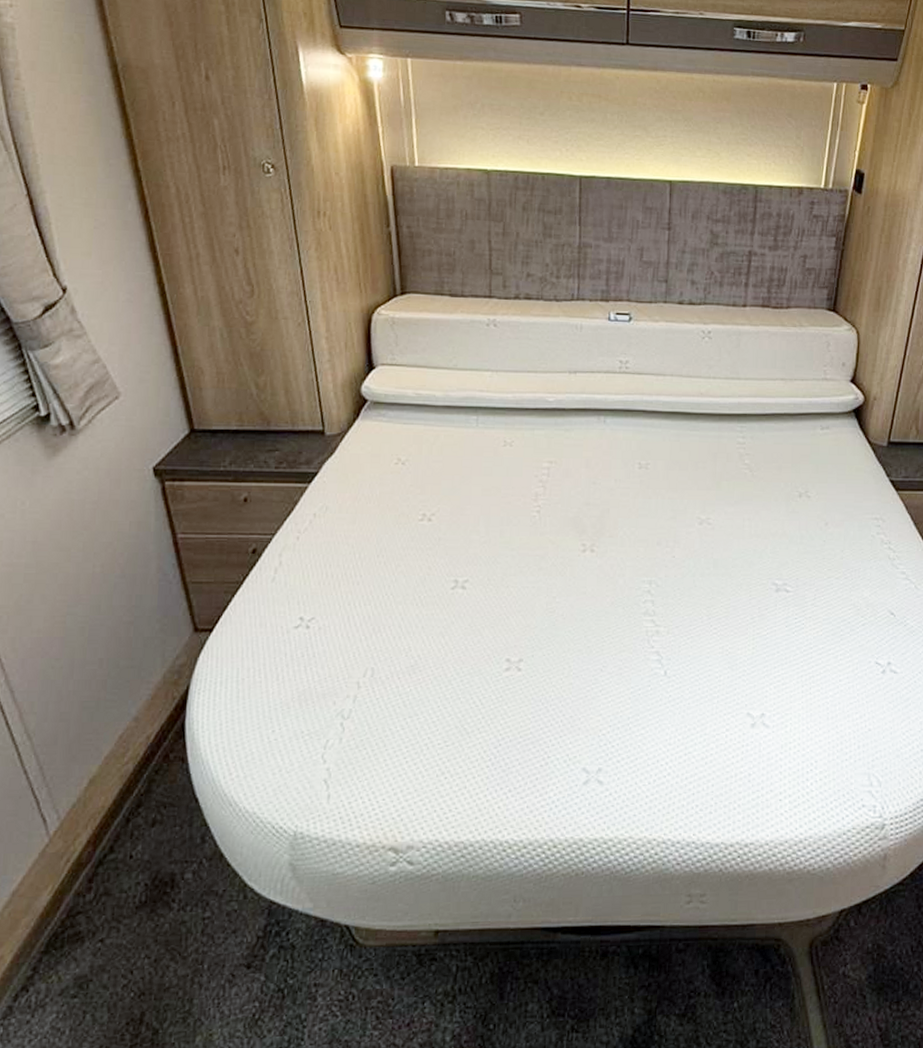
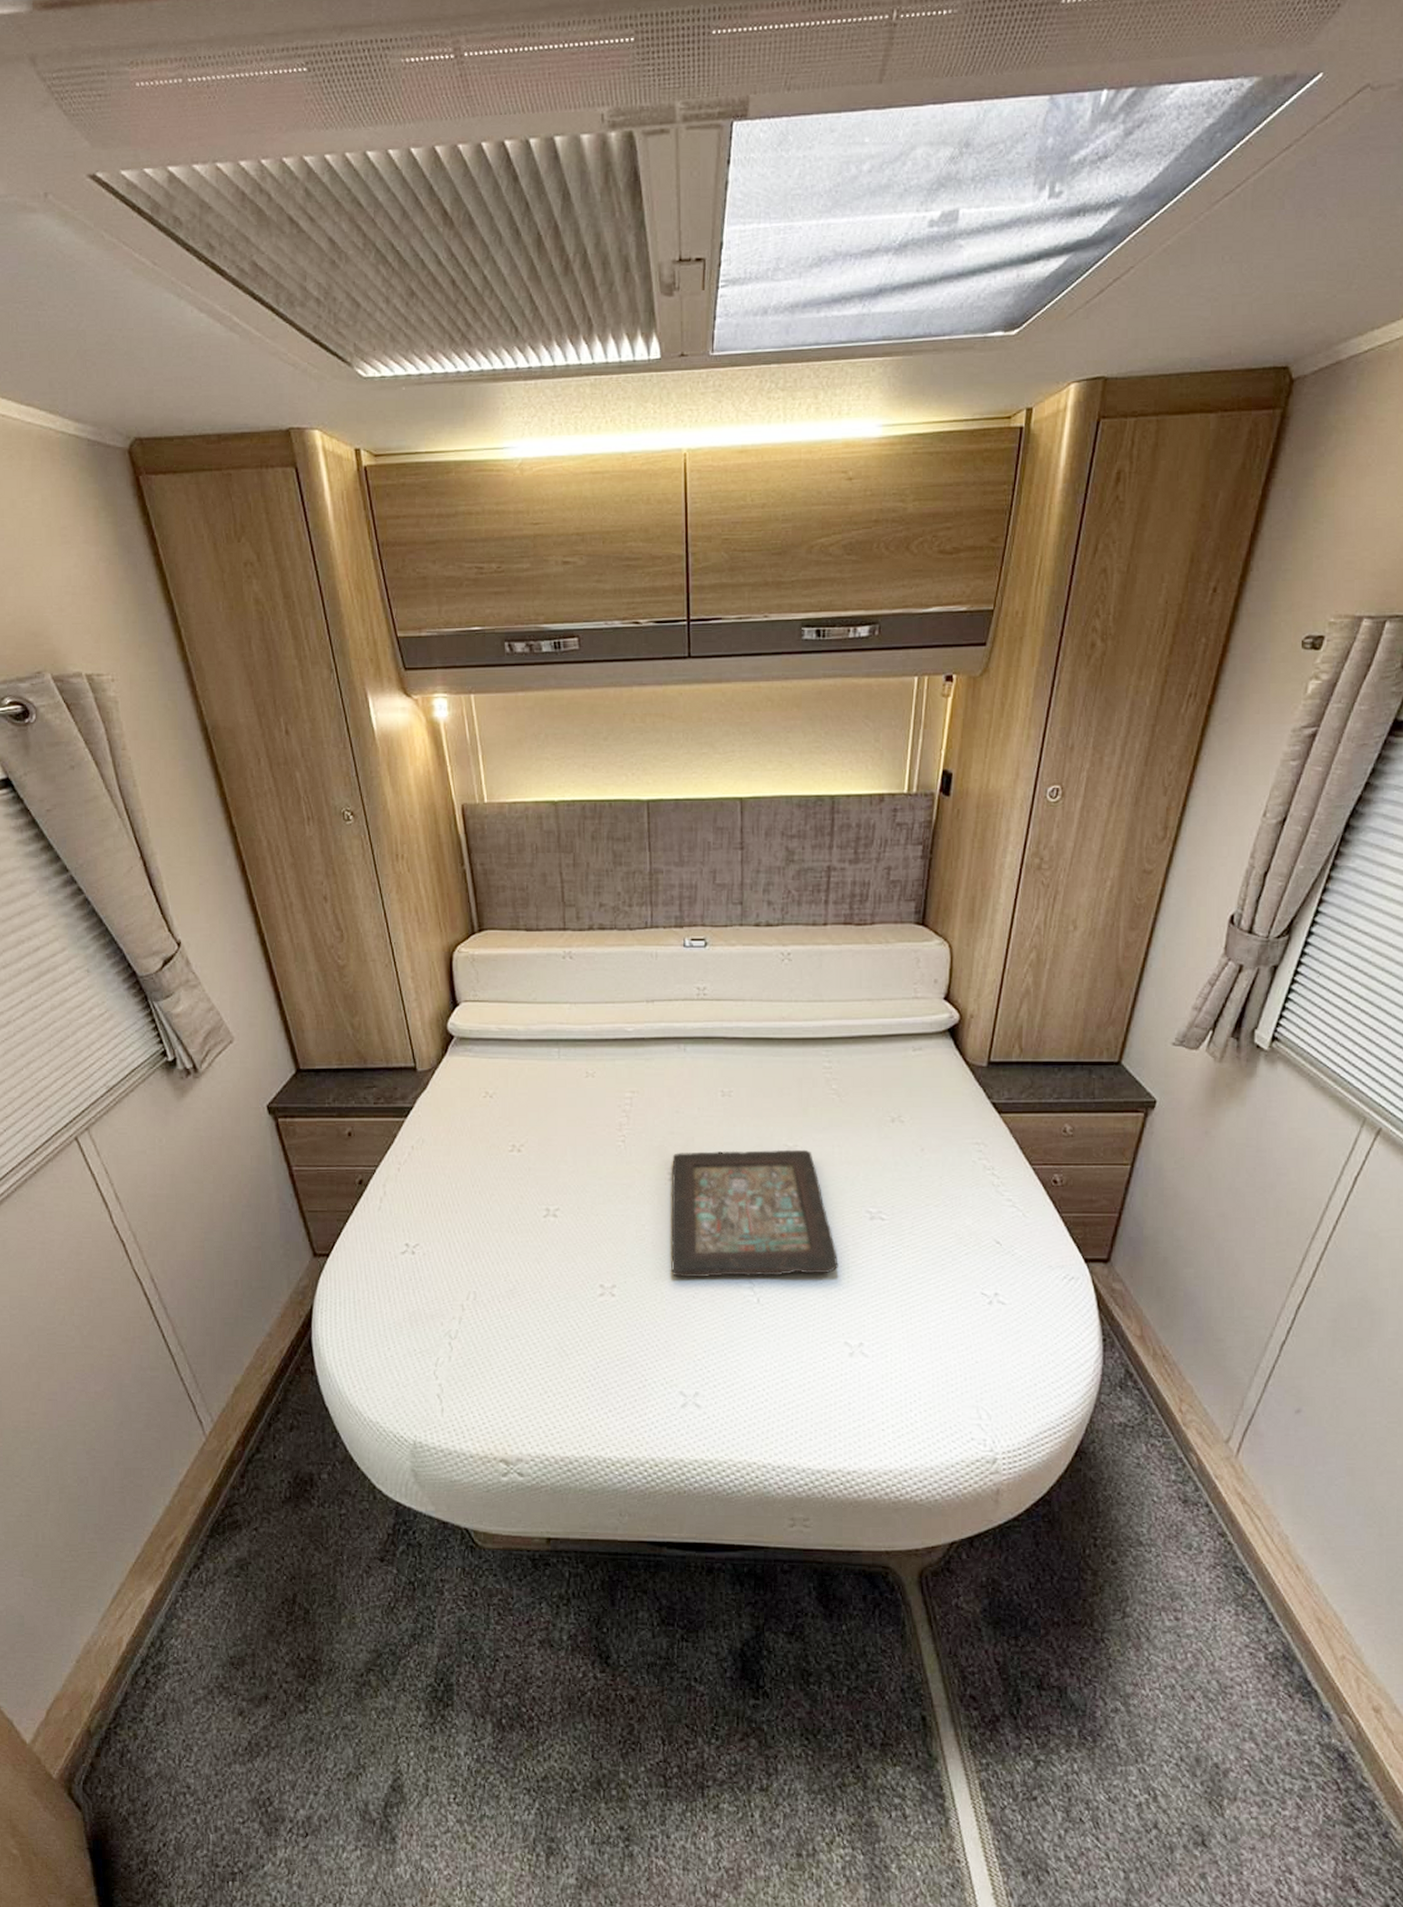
decorative tray: none [580,522,744,651] -> present [671,1149,839,1278]

